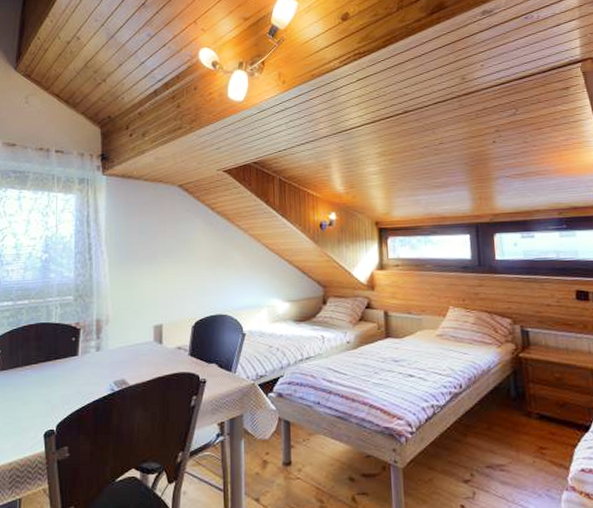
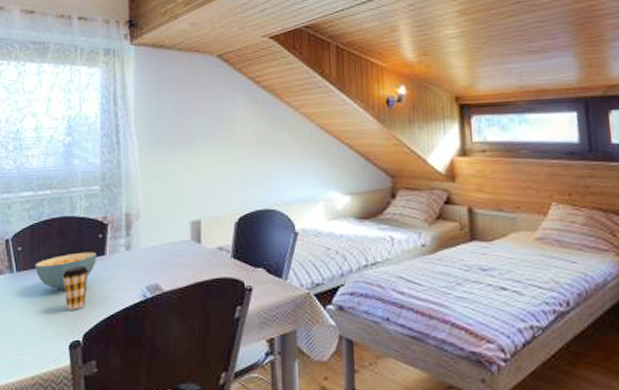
cereal bowl: none [13,353,70,386] -> present [35,252,97,289]
coffee cup: none [38,365,62,404] -> present [62,265,89,310]

